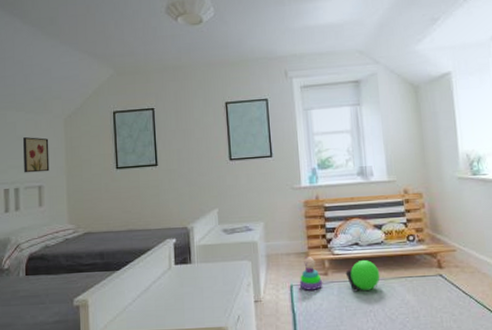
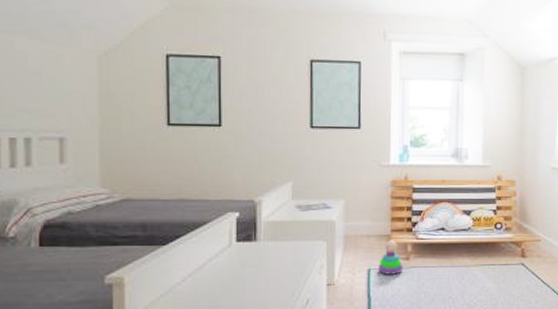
wall art: present [23,136,50,173] -> none [38,72,76,121]
ball: present [345,260,380,292] -> none [428,246,463,278]

